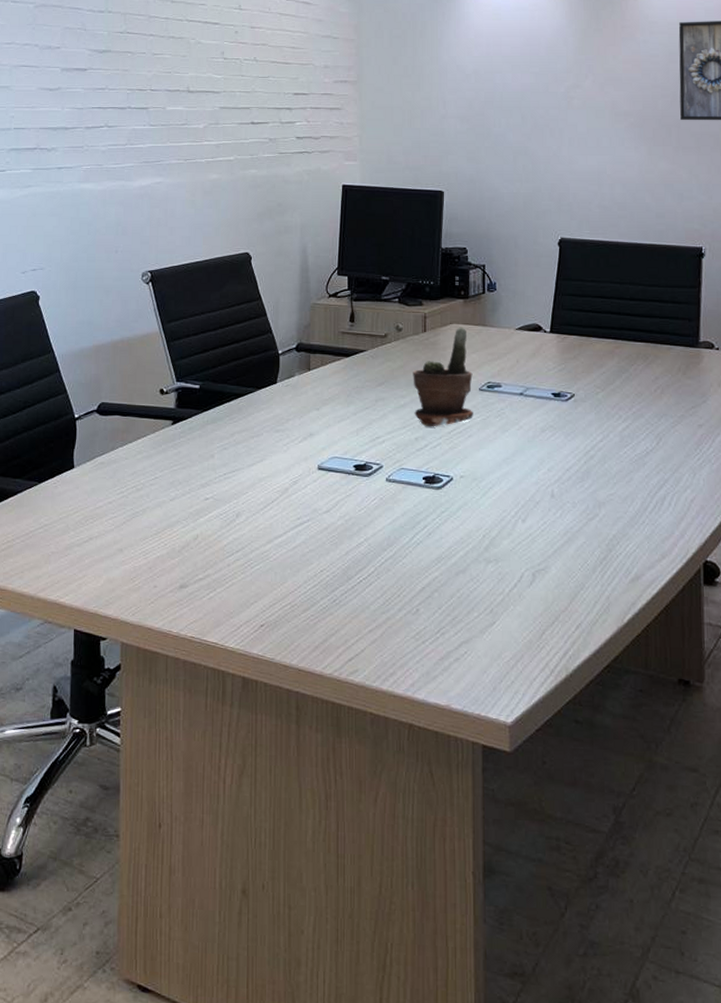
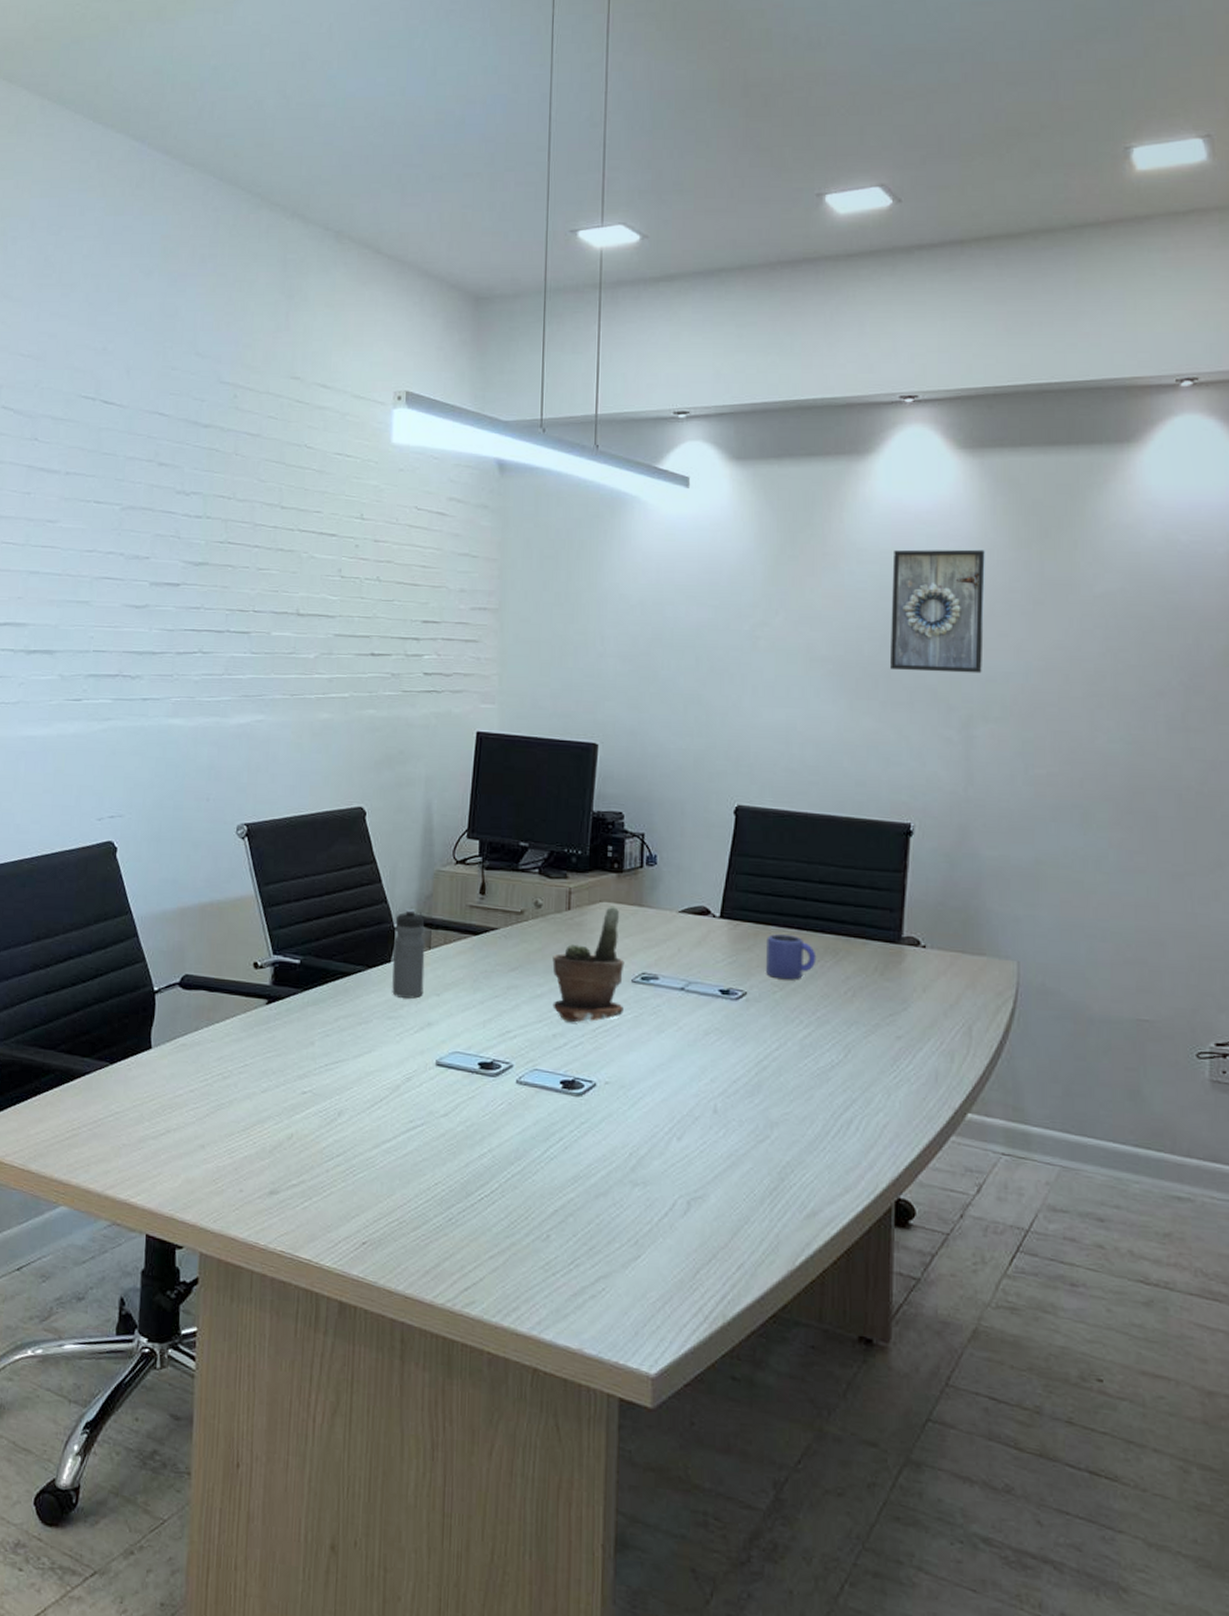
water bottle: none [278,337,306,413] -> present [392,908,426,999]
mug: none [589,344,631,382] -> present [766,934,817,980]

